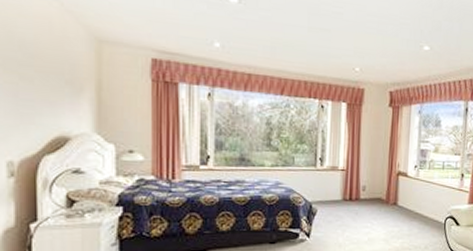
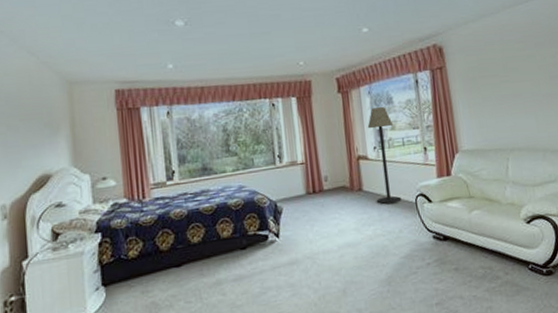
floor lamp: none [408,128,438,222] -> present [367,107,402,204]

